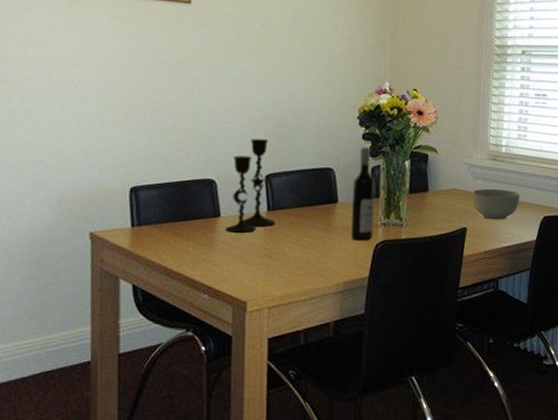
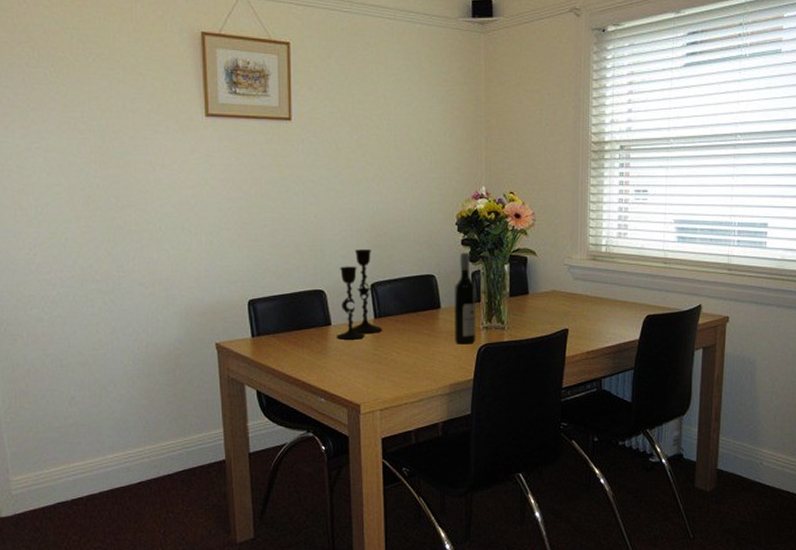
bowl: present [472,188,521,220] -> none [572,289,622,320]

